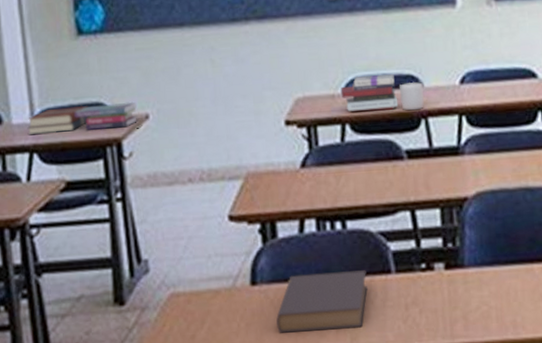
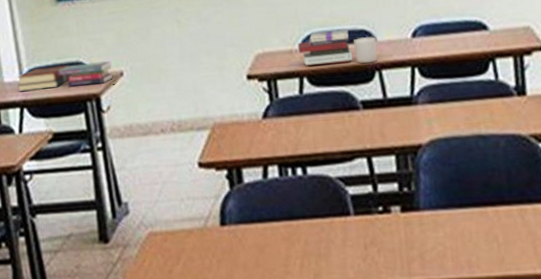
book: present [276,270,368,333] -> none [245,212,328,269]

